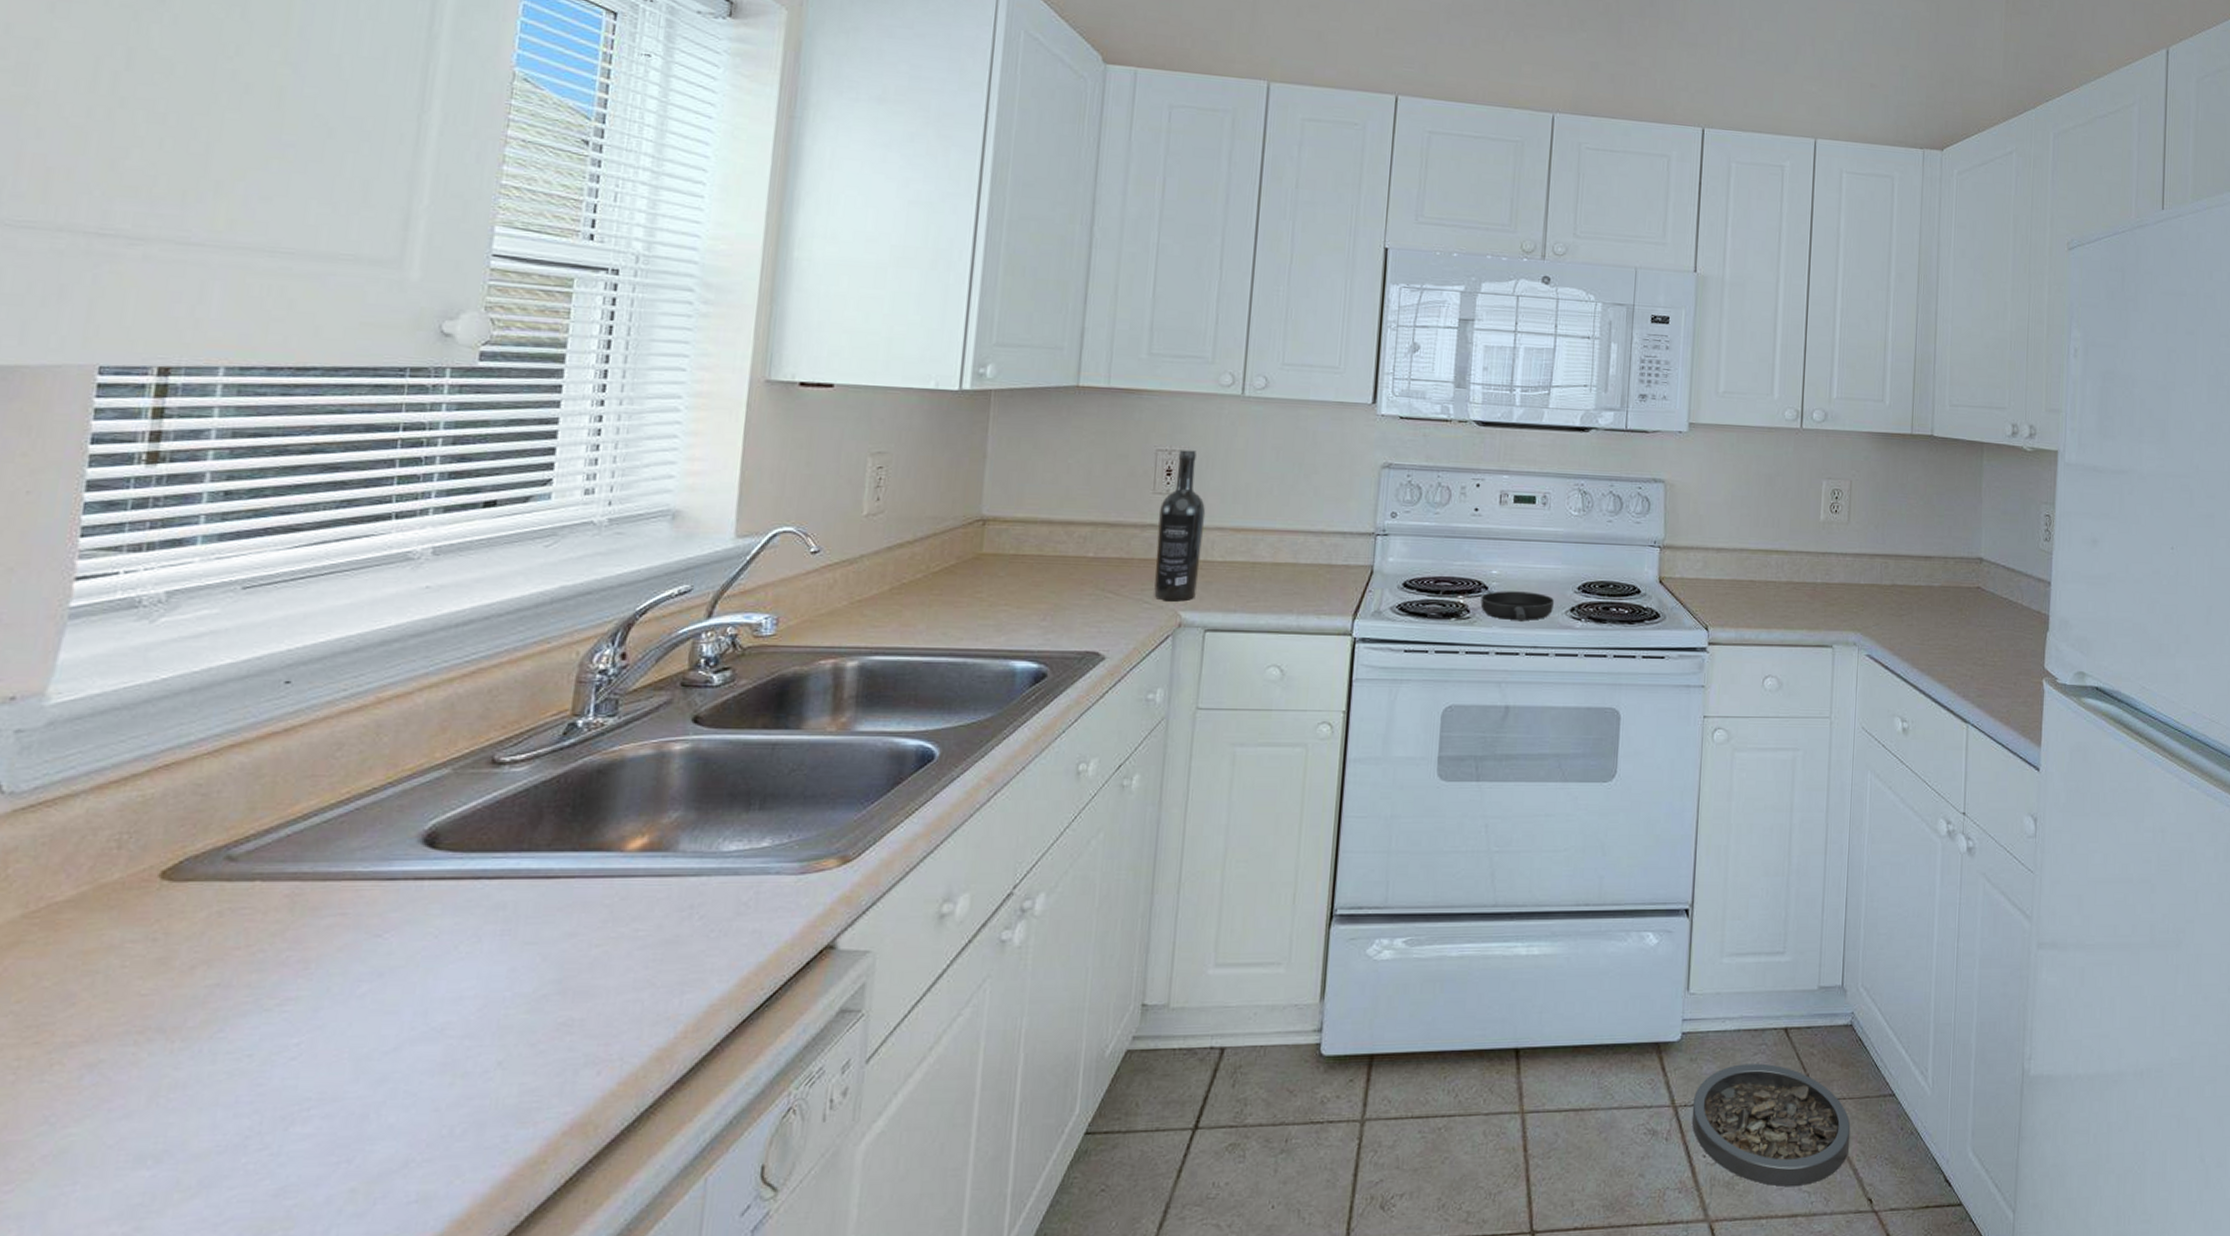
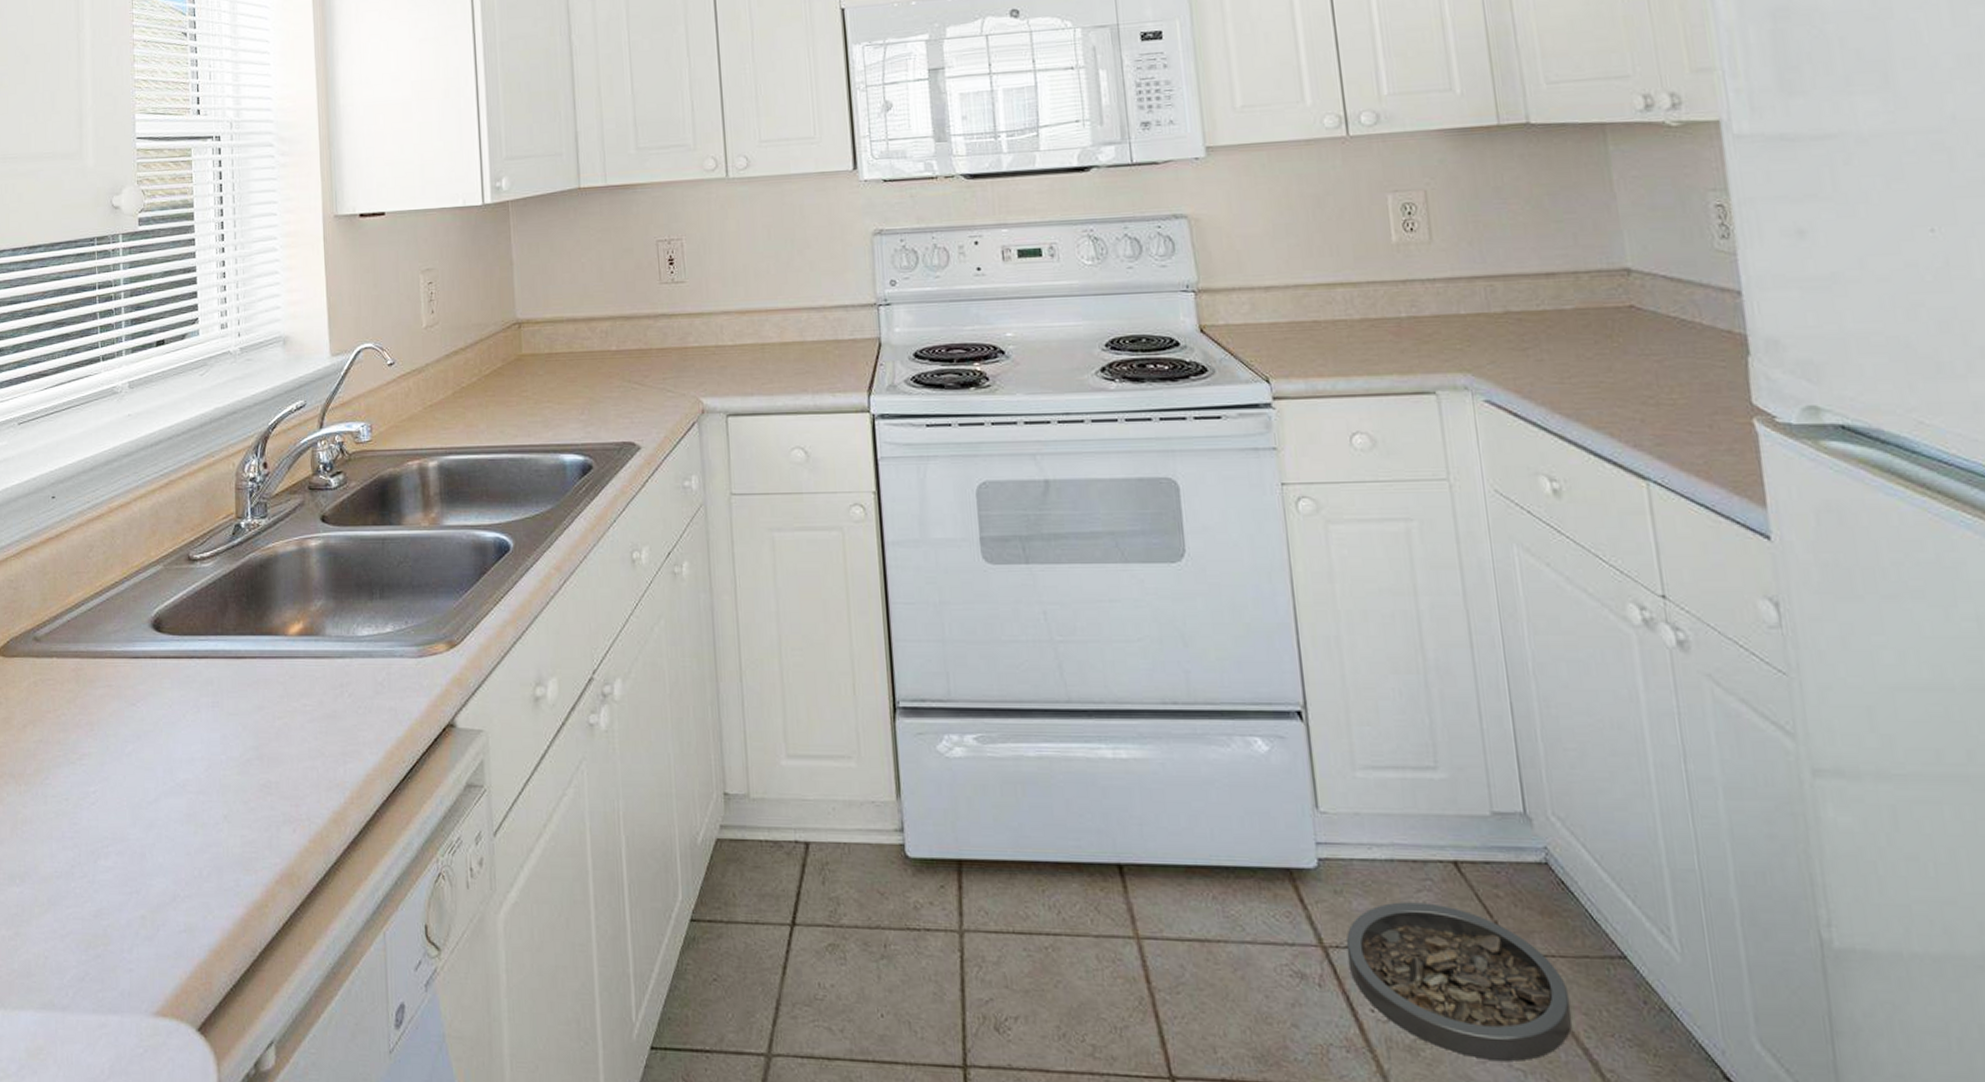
wine bottle: present [1154,449,1206,602] -> none [667,236,713,389]
frying pan: present [1480,591,1555,621] -> none [999,353,1082,386]

